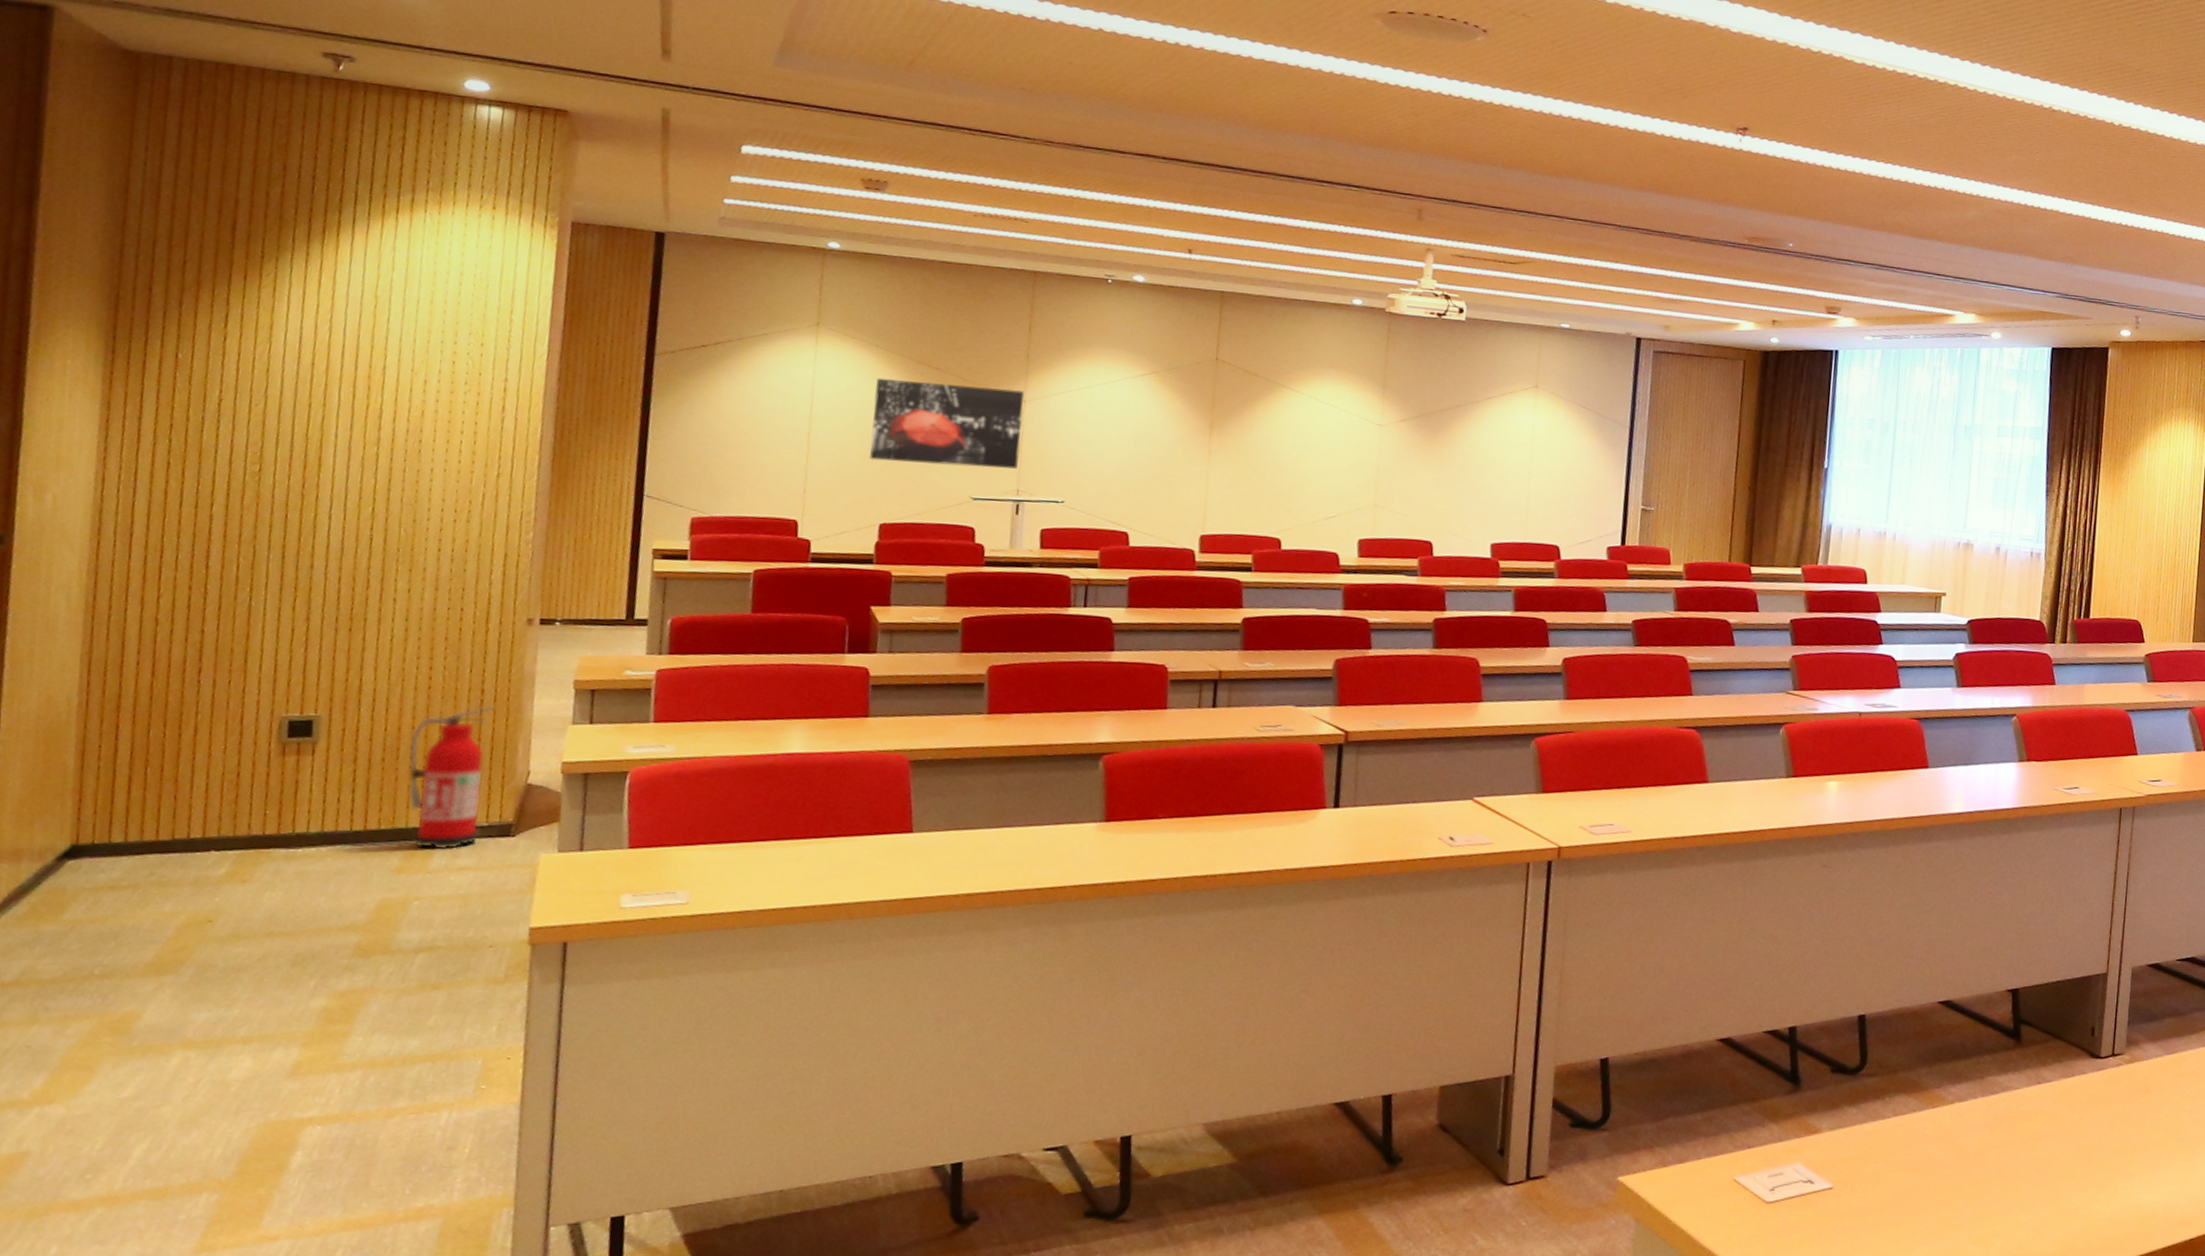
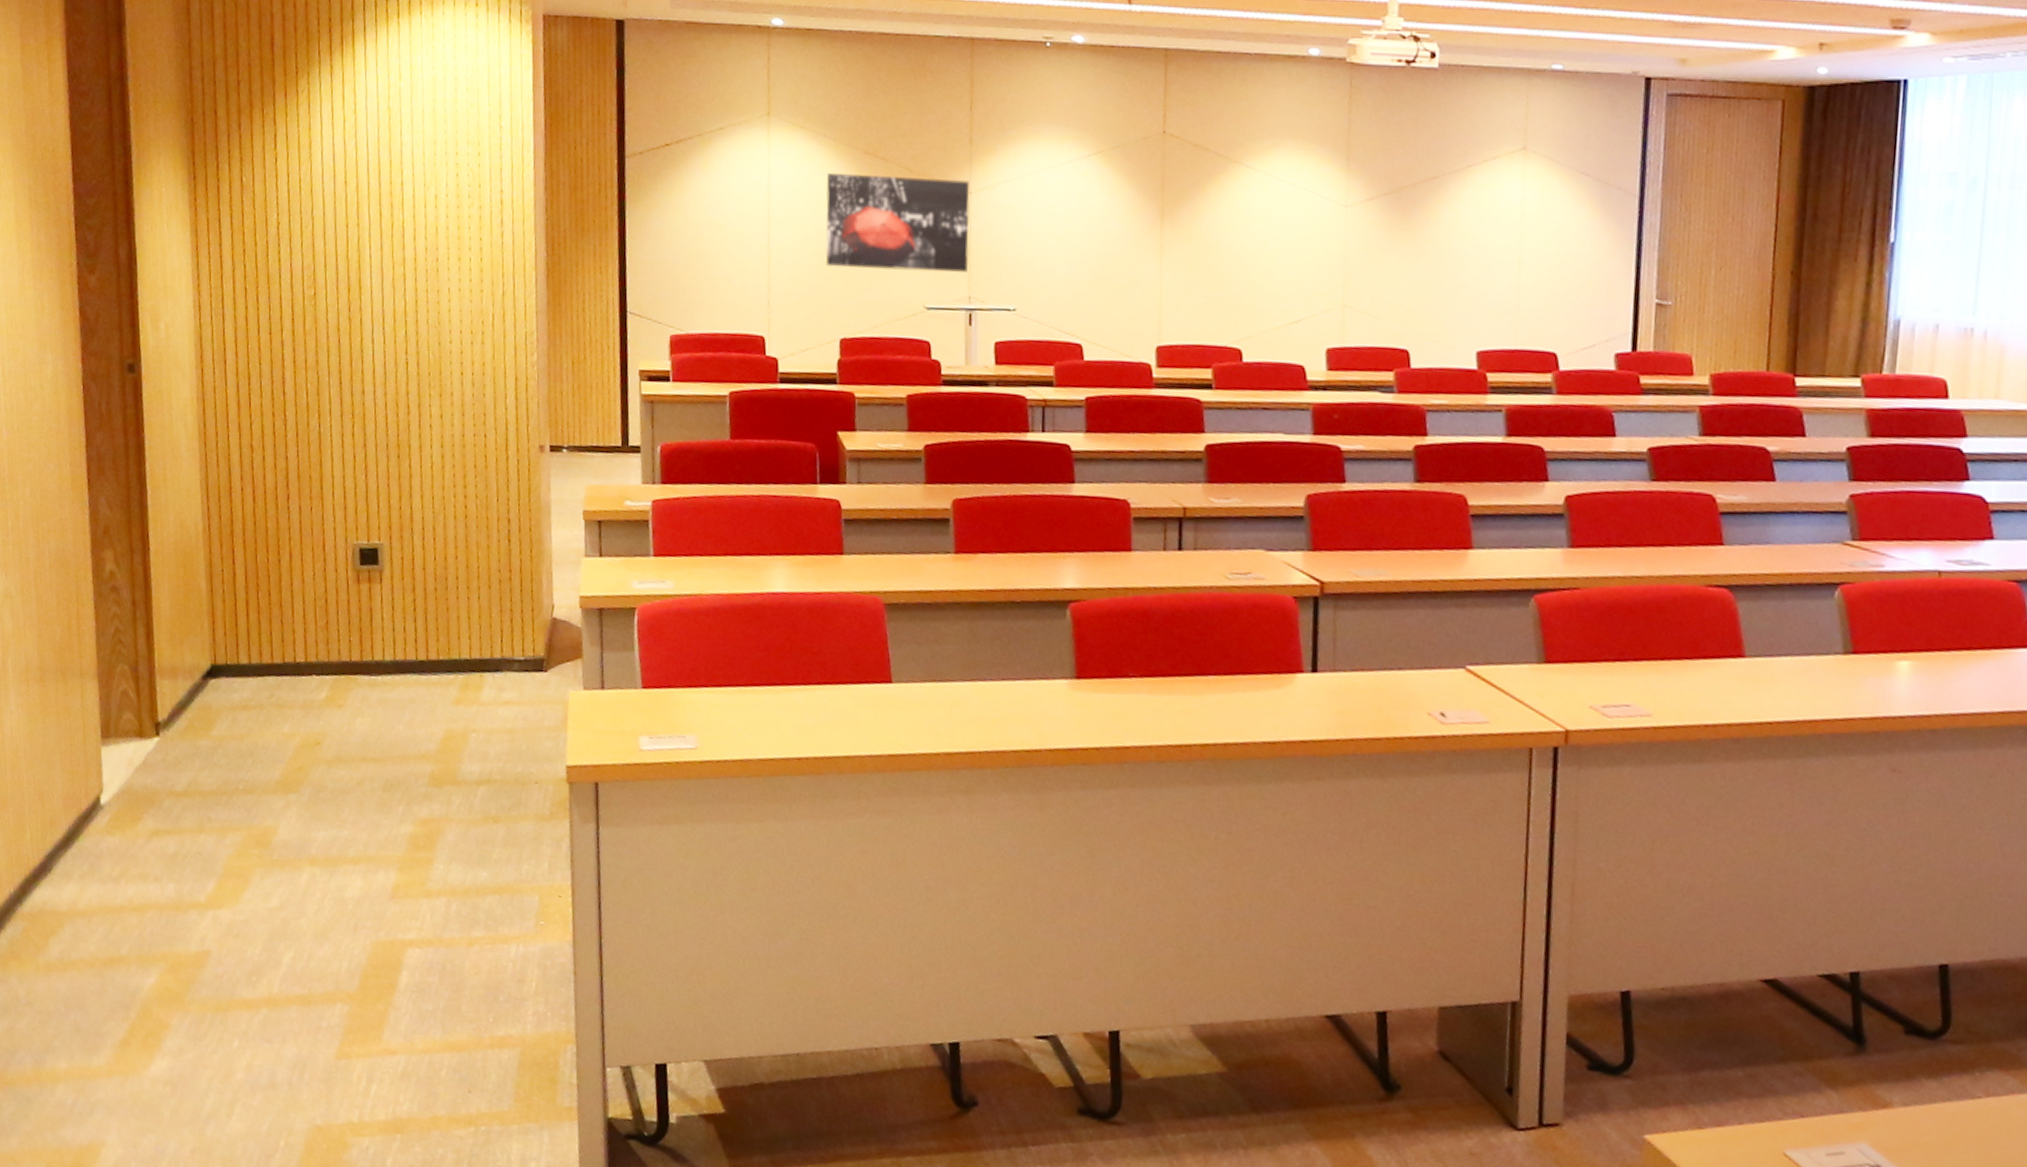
fire extinguisher: present [407,704,495,851] -> none [455,535,520,684]

